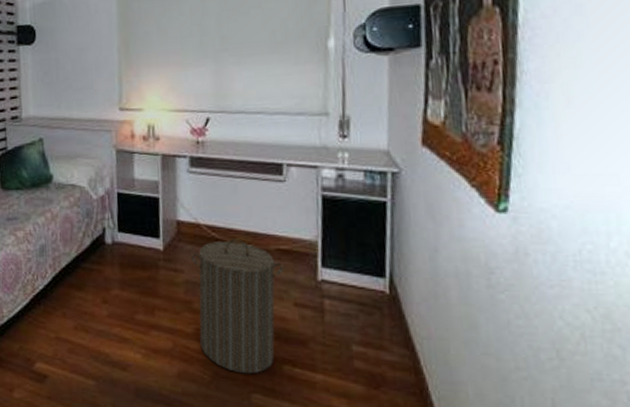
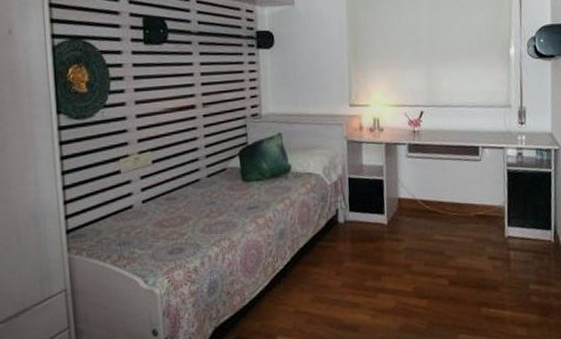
laundry hamper: present [191,239,285,374] -> none [410,209,481,320]

